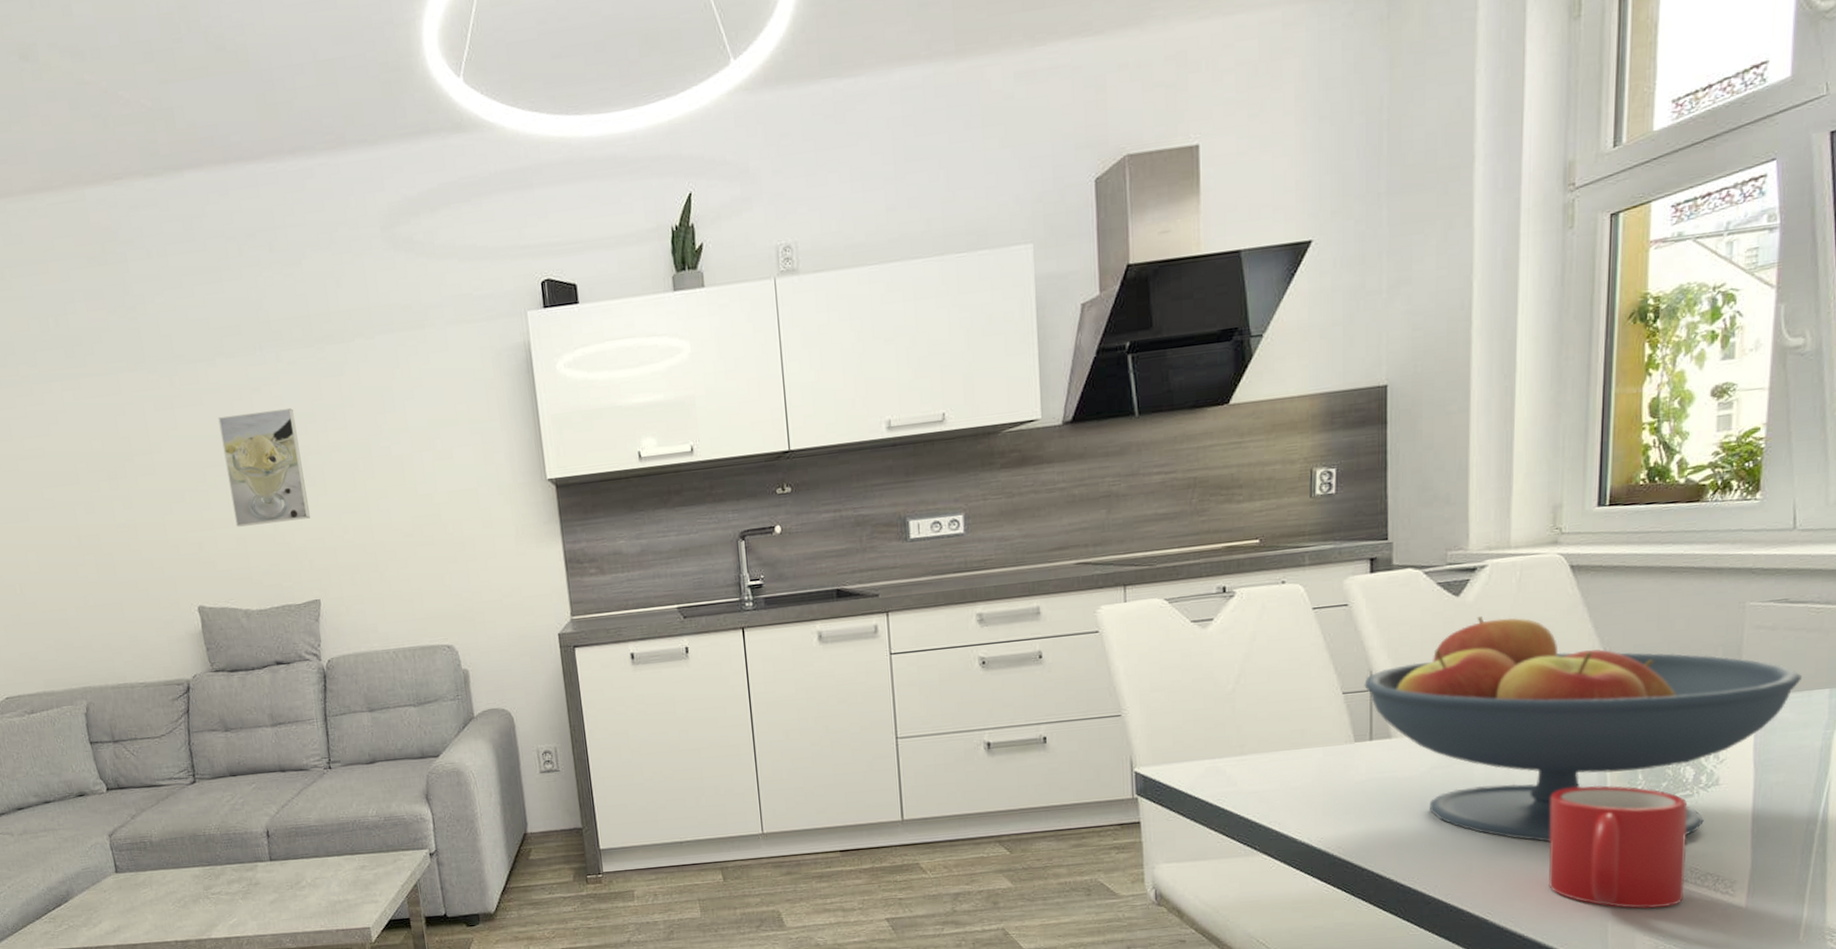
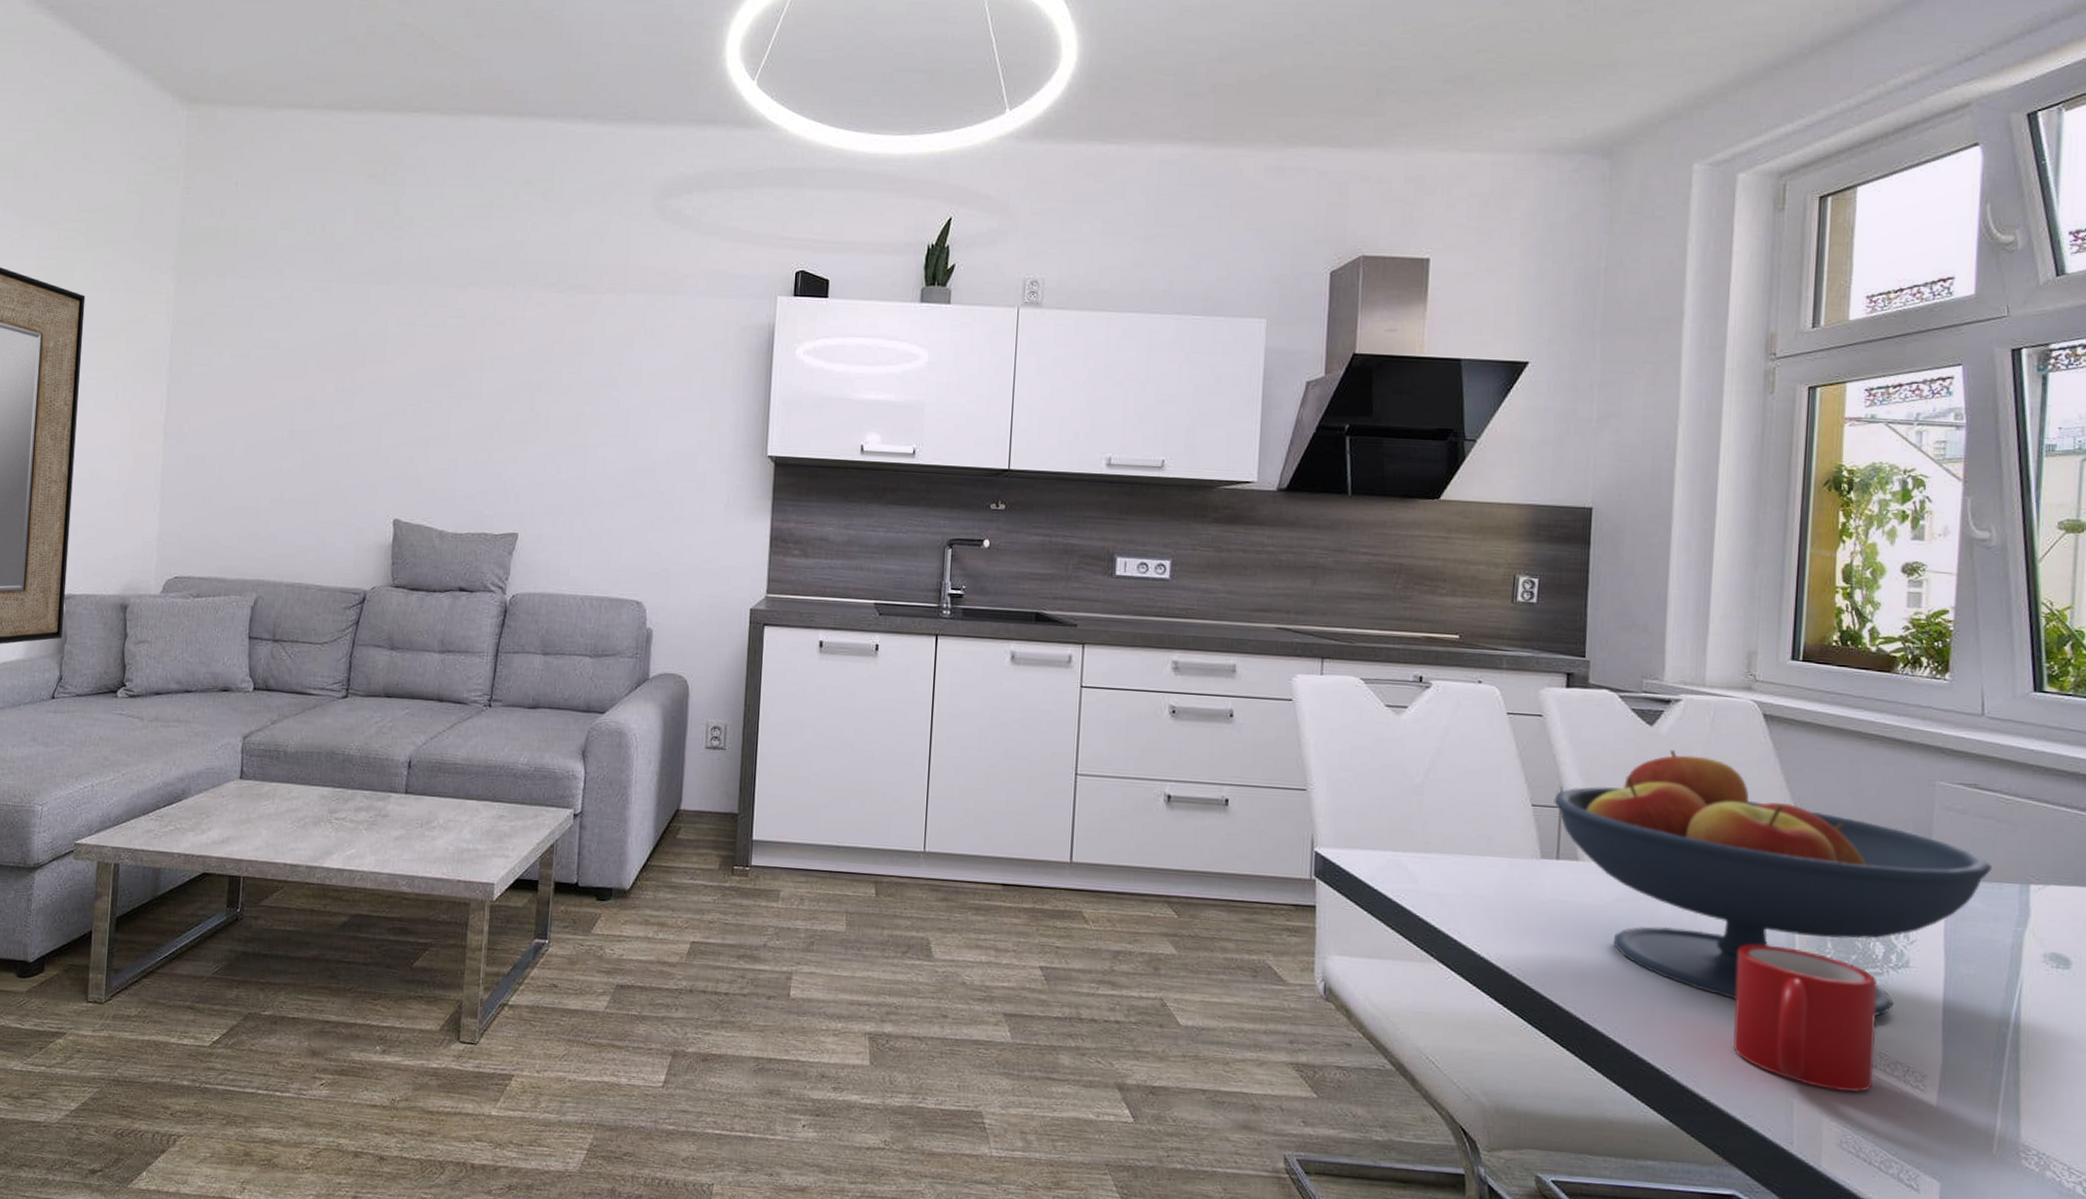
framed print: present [218,408,310,527] -> none [451,341,532,453]

